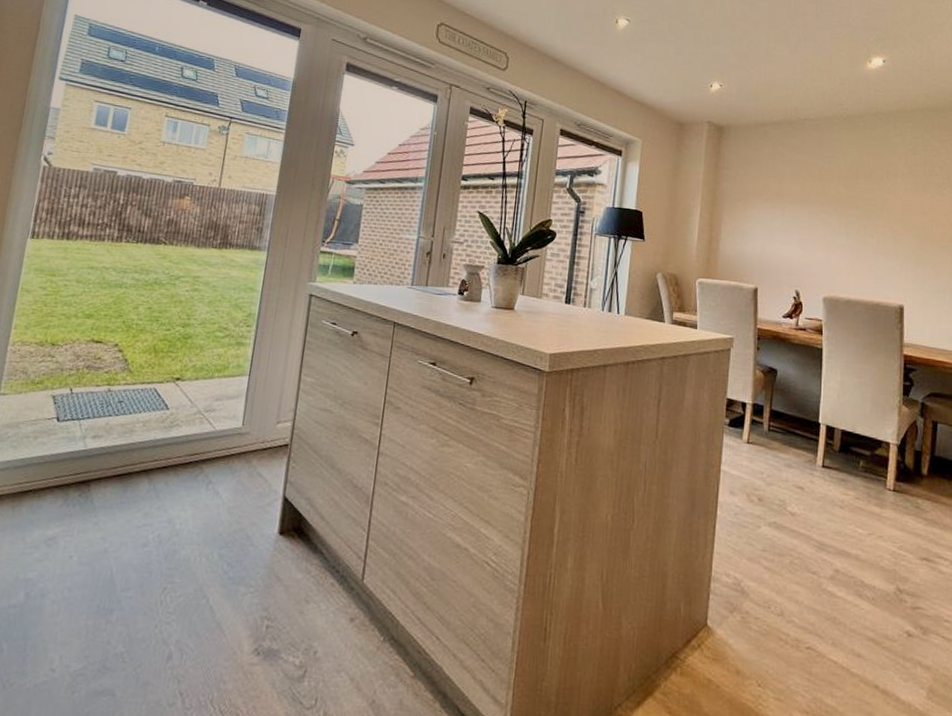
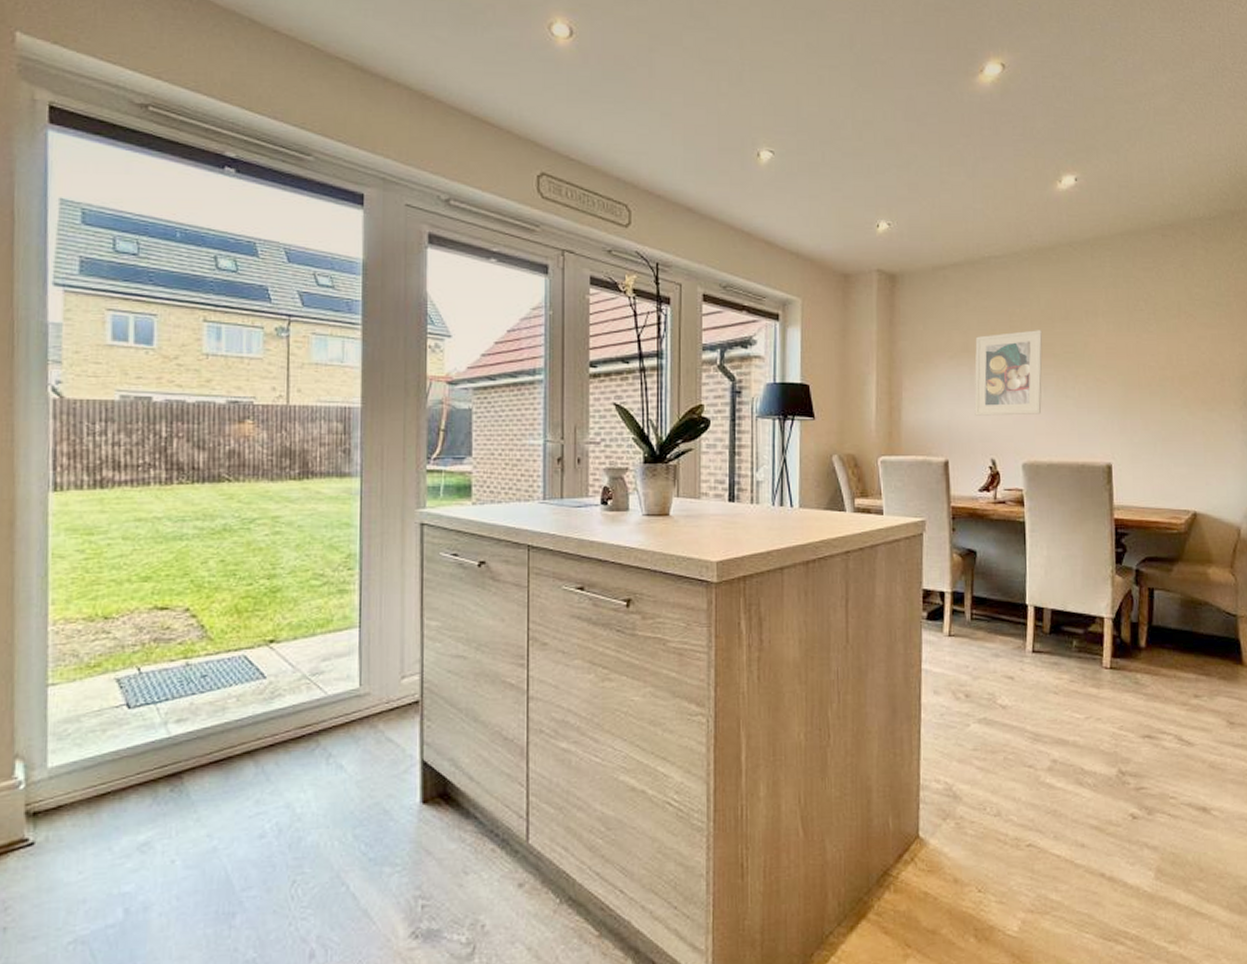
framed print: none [783,183,848,256] -> present [974,330,1043,416]

